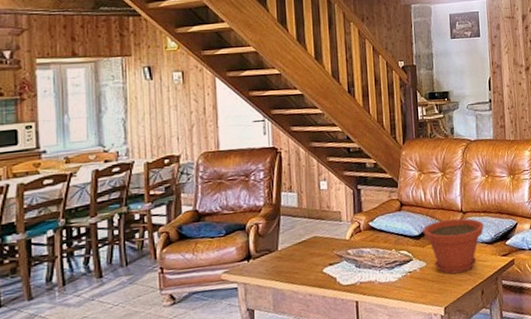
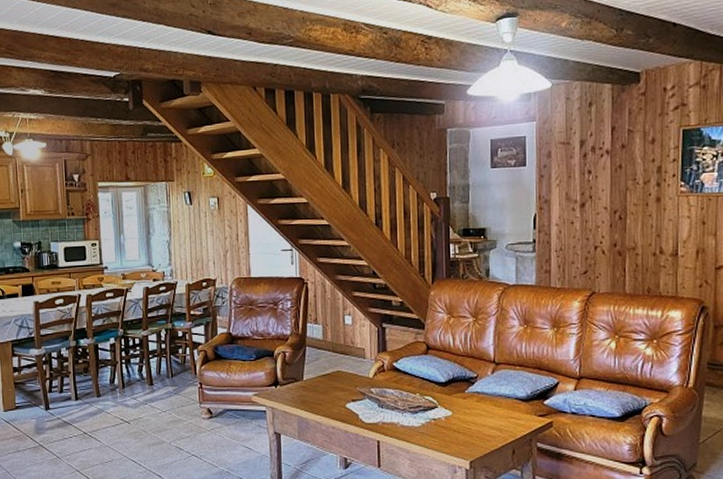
plant pot: present [423,218,484,274] -> none [450,369,519,428]

